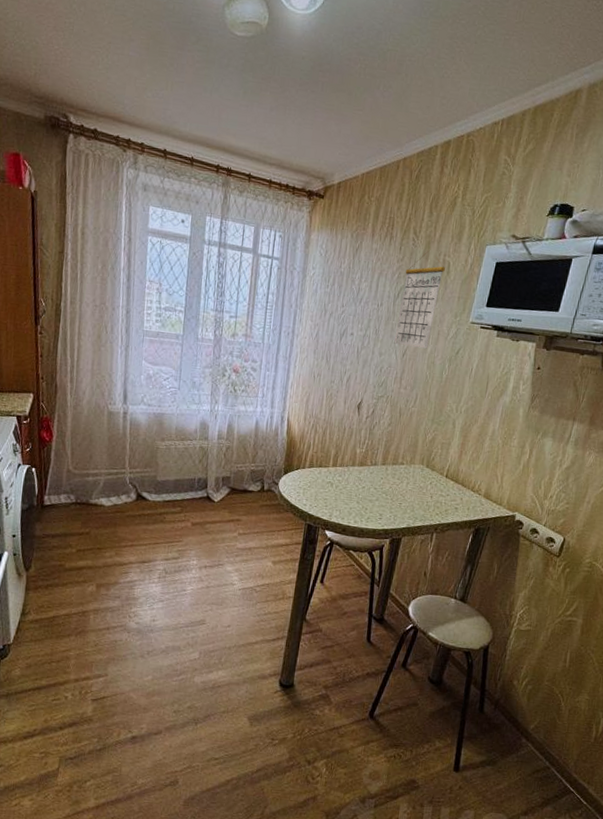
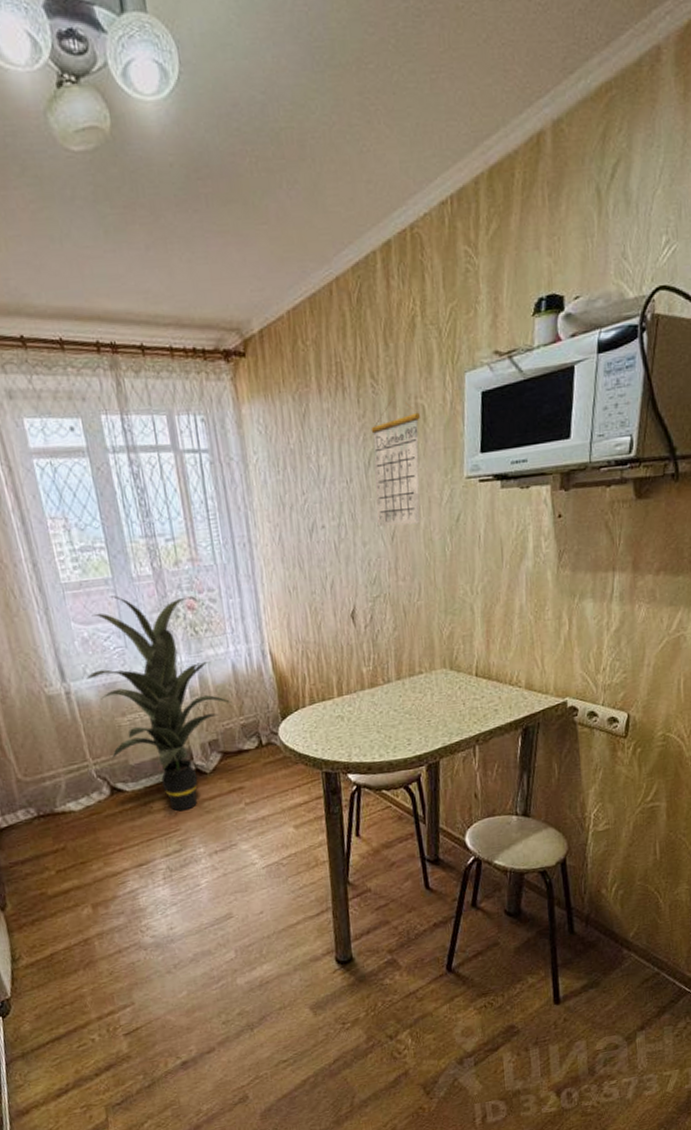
indoor plant: none [143,348,249,527] -> present [87,595,232,812]

